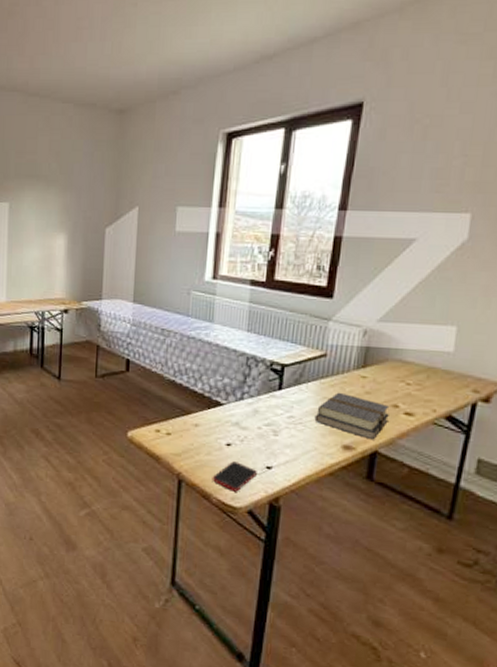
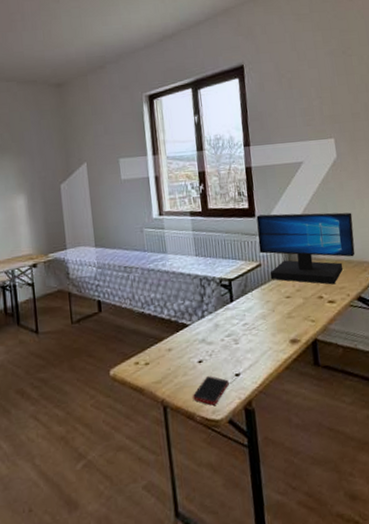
book: present [314,392,390,440] -> none [263,294,319,330]
monitor: none [328,297,469,395] -> present [256,212,355,285]

